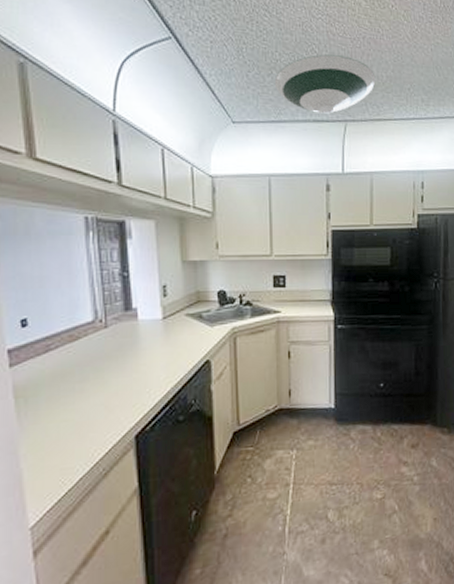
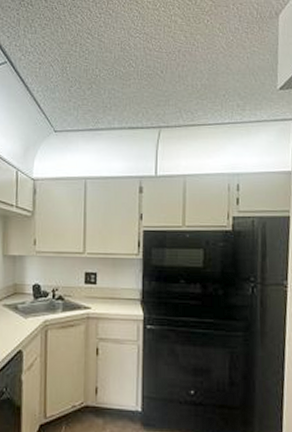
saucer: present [274,54,376,114] -> none [93,68,190,121]

